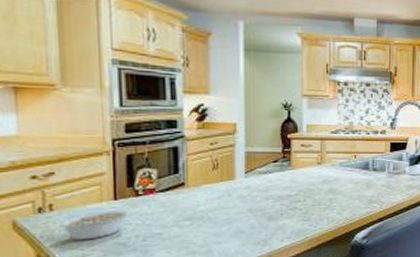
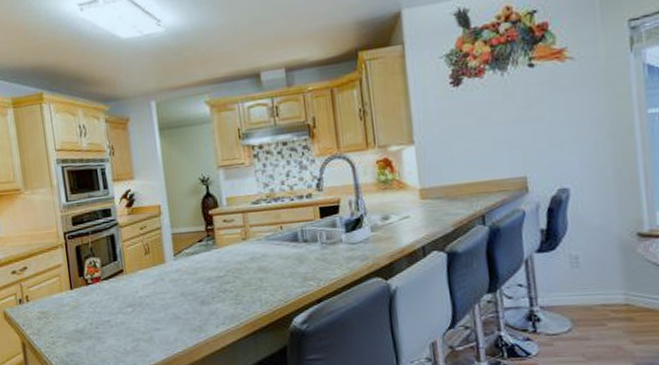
legume: present [58,210,133,241] -> none [33,299,86,329]

